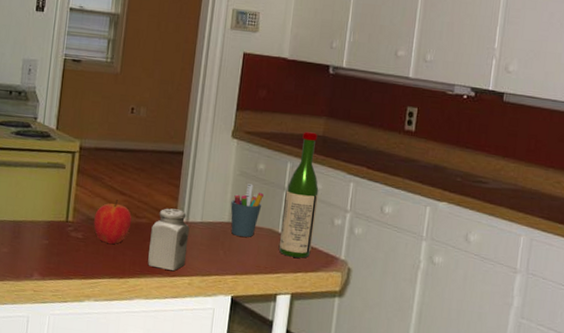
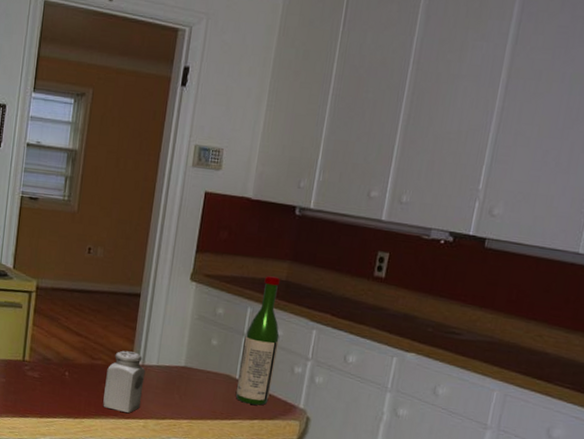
apple: present [94,199,132,245] -> none [50,340,88,385]
pen holder: present [230,183,264,237] -> none [187,328,222,383]

